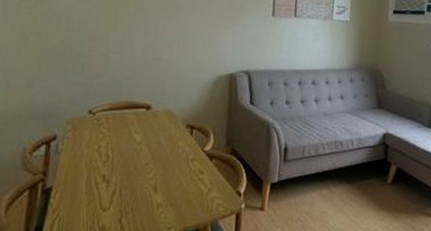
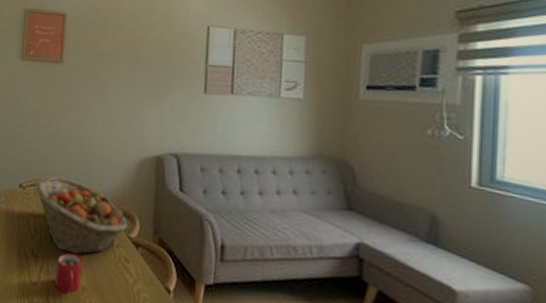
fruit basket: none [106,99,203,173] -> present [34,175,128,255]
mug: none [128,173,158,213] -> present [54,253,83,295]

